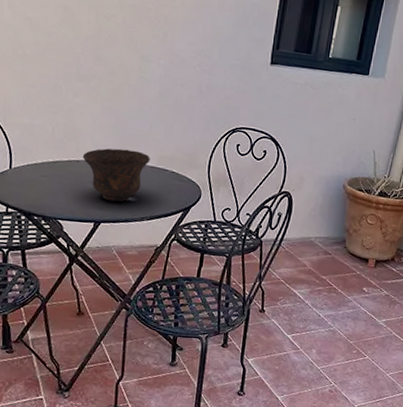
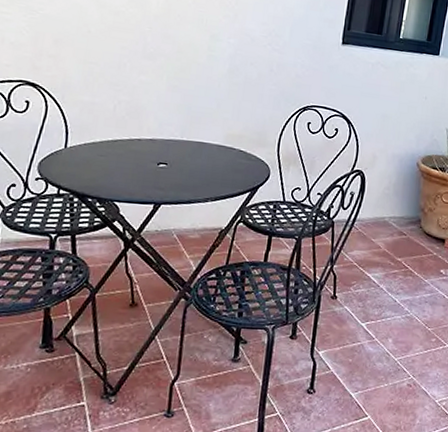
bowl: present [82,148,150,202] -> none [144,126,217,182]

